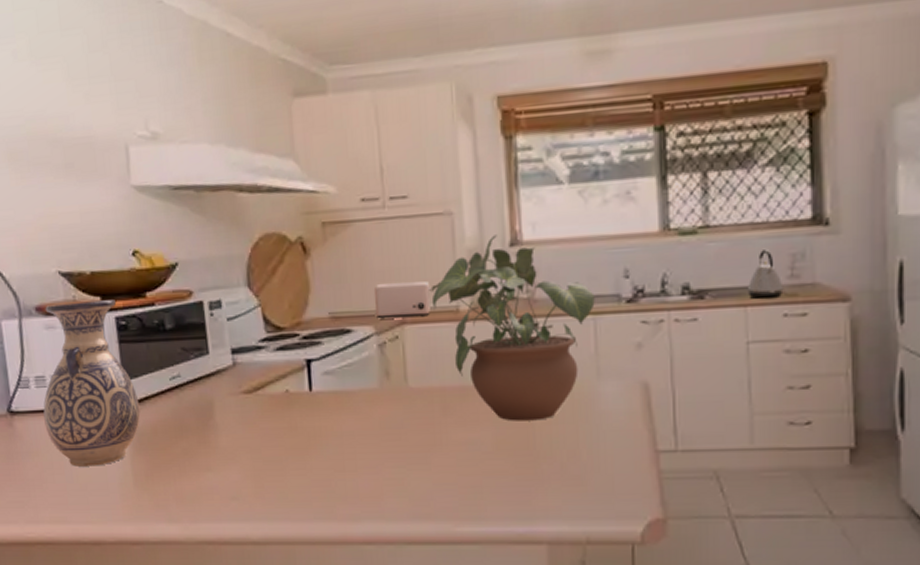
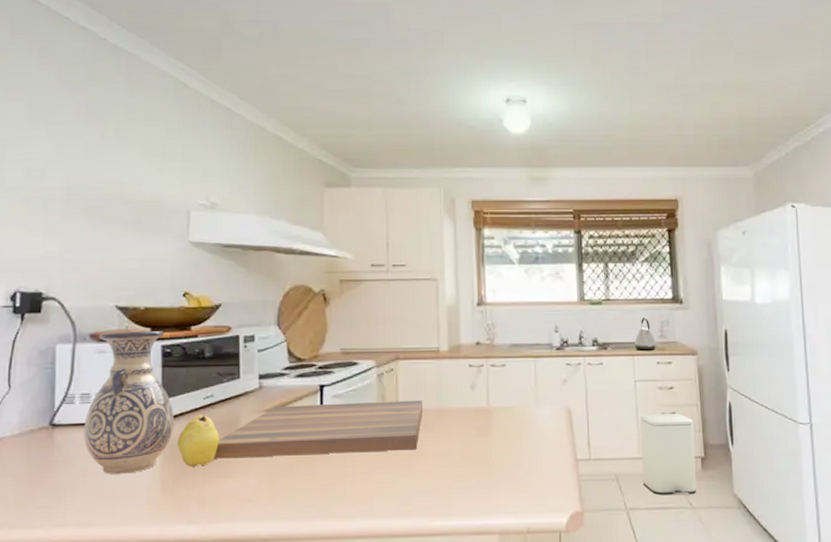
fruit: none [146,398,194,459] -> present [178,415,220,467]
cutting board: none [188,376,441,450] -> present [214,400,423,459]
toaster: present [373,281,432,319] -> none [376,327,420,355]
potted plant: present [431,235,595,421] -> none [419,297,535,436]
pedal bin: none [755,386,840,500] -> present [641,413,696,496]

